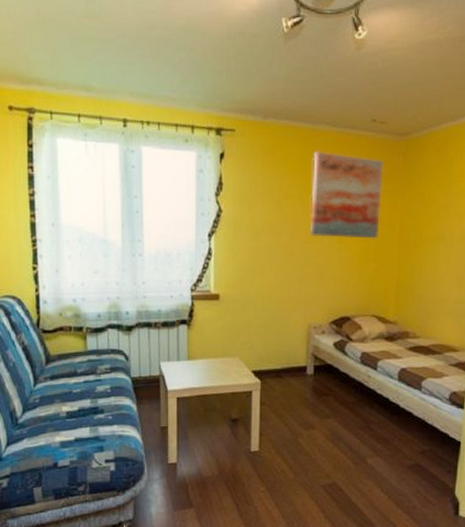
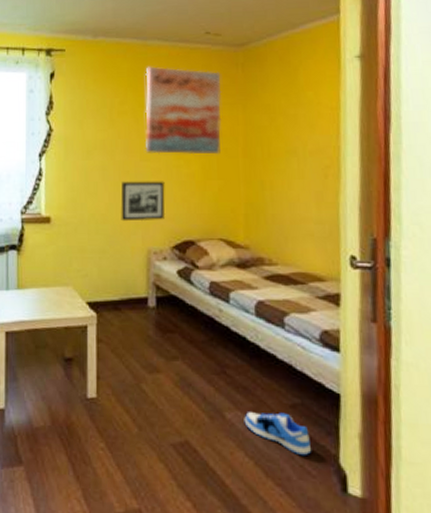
picture frame: none [285,262,326,299] -> present [121,181,166,222]
shoe: none [382,457,435,490] -> present [244,412,312,456]

